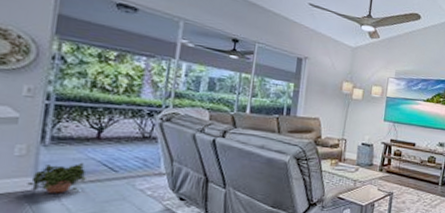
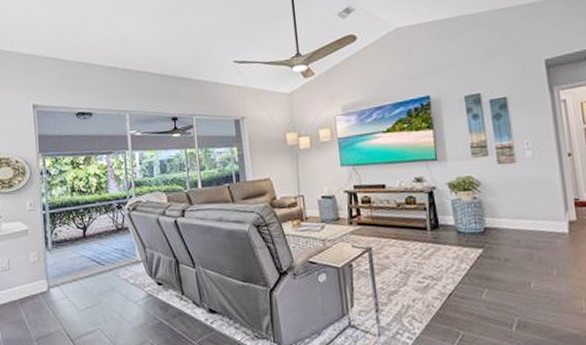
potted plant: present [27,162,86,193] -> none [43,261,82,292]

